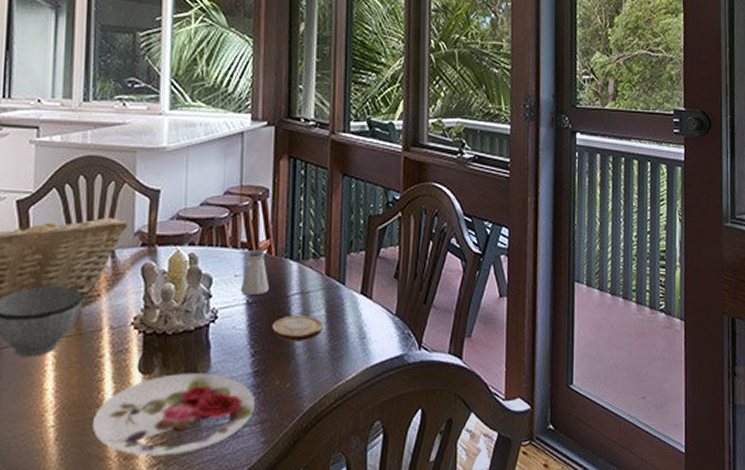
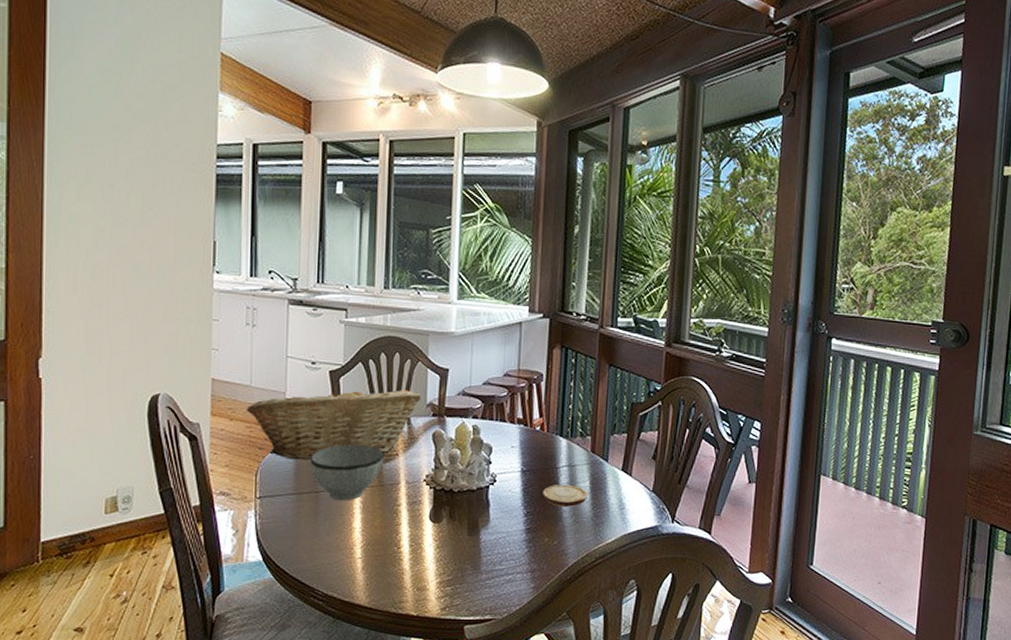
plate: present [92,372,256,456] -> none [391,524,528,590]
saltshaker: present [241,250,269,295] -> none [517,426,541,464]

